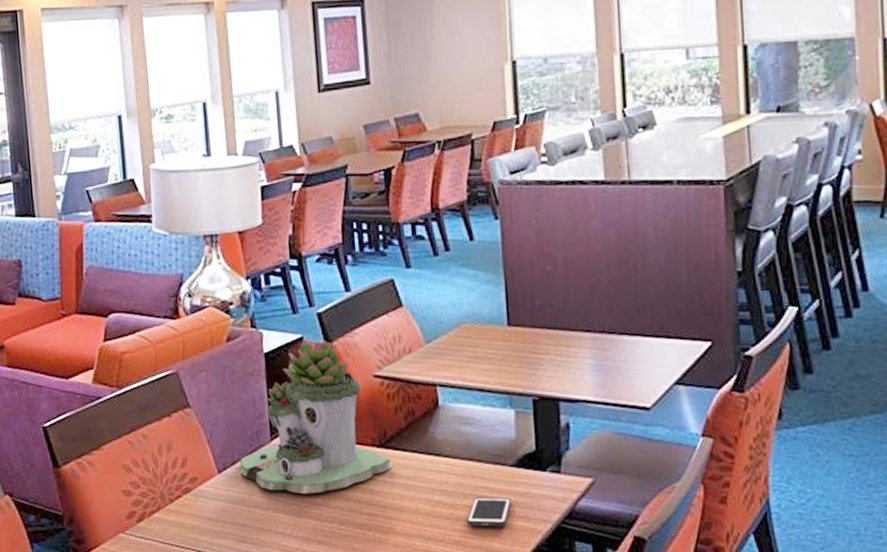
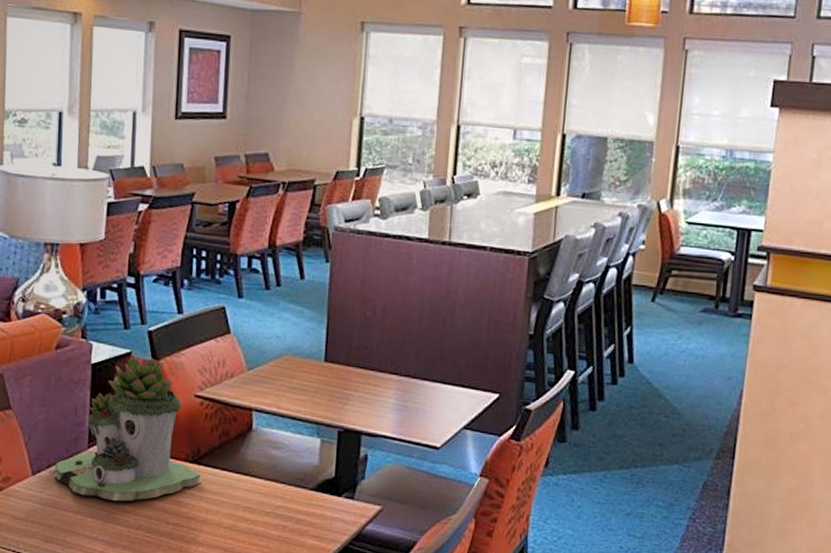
cell phone: present [467,497,511,527] -> none [265,516,307,544]

